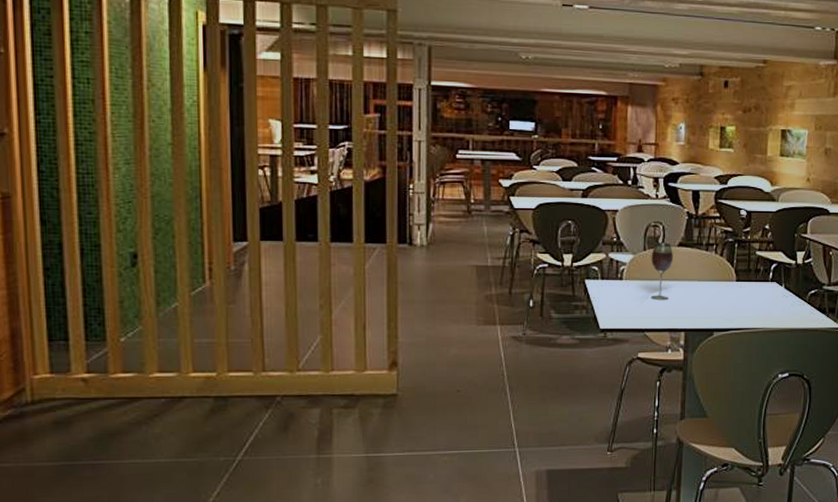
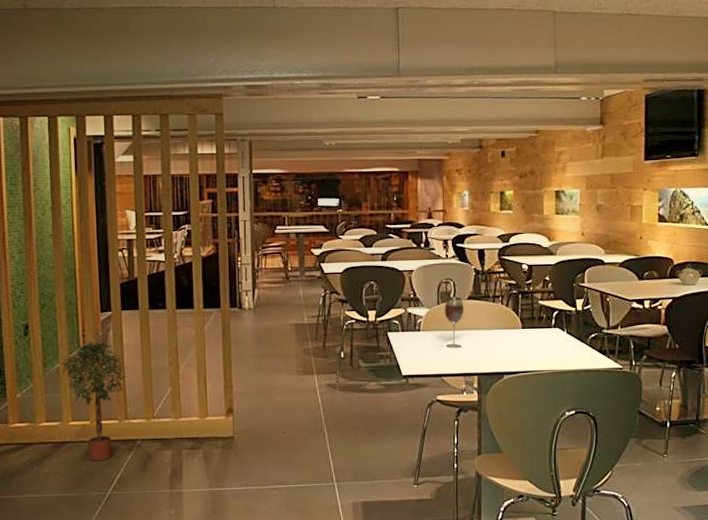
potted tree: none [180,277,266,421] -> present [61,341,127,461]

